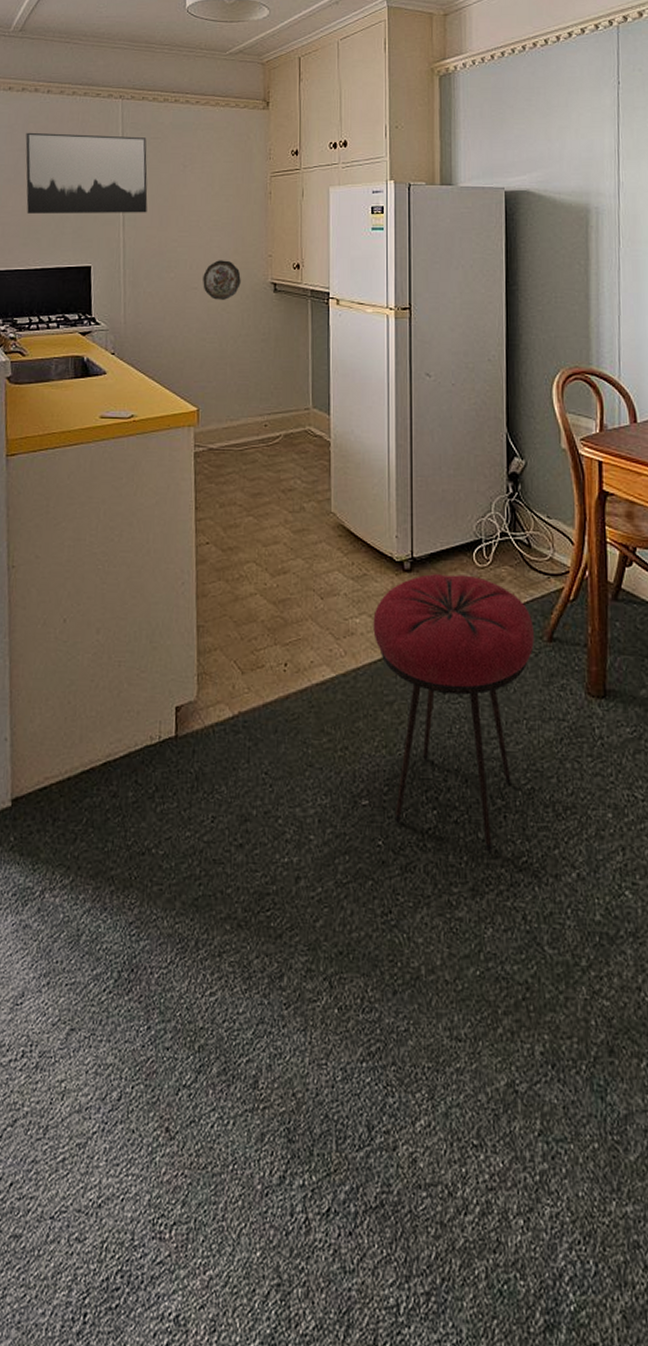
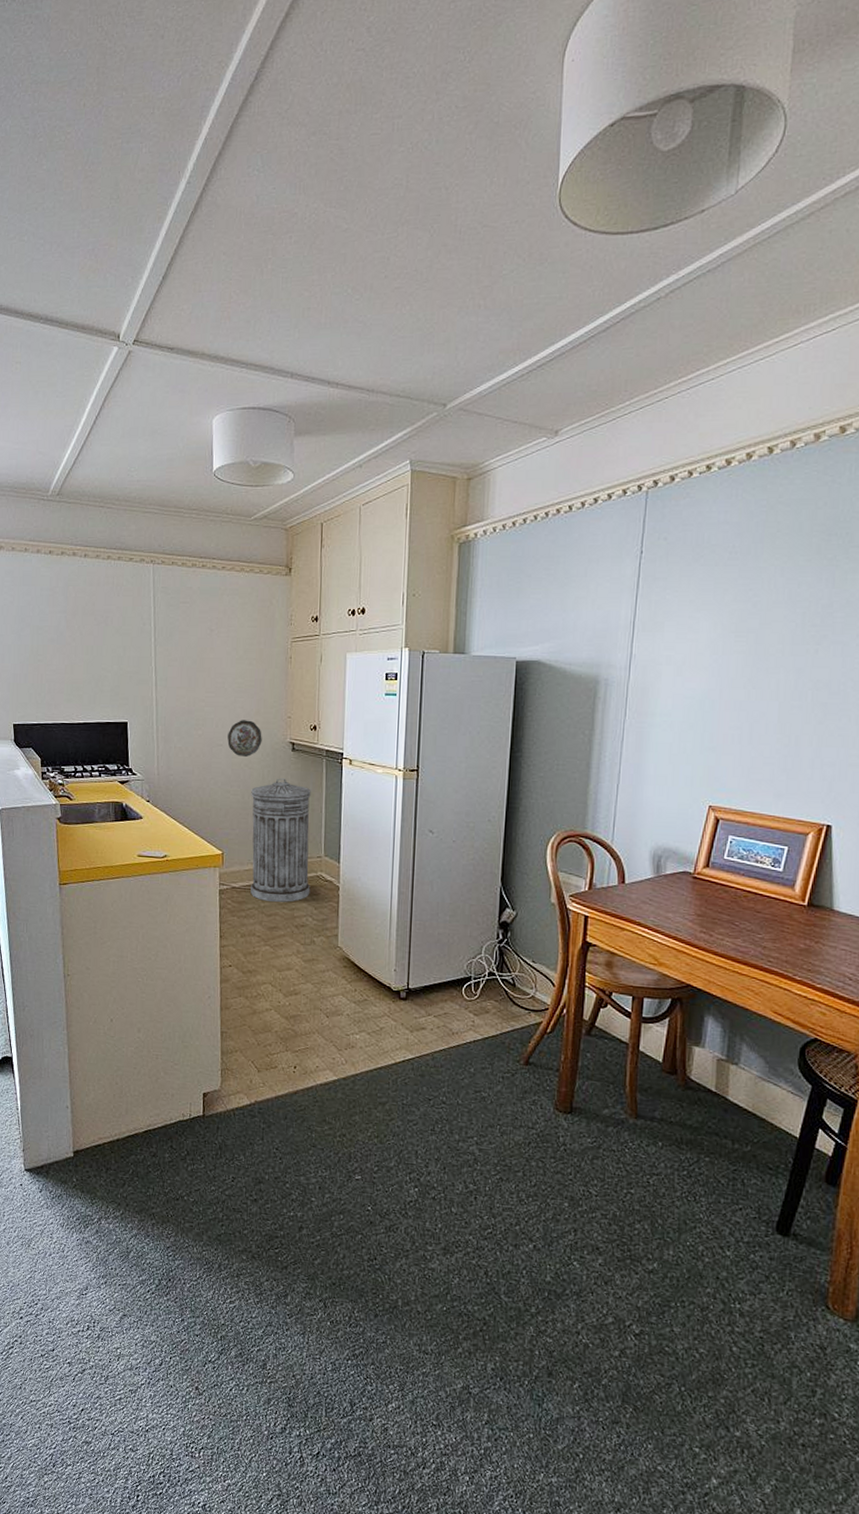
wall art: present [25,132,148,214] -> none [66,595,178,674]
trash can: none [229,322,298,463] -> present [250,778,311,902]
stool: present [373,574,534,852] -> none [371,1003,512,1223]

